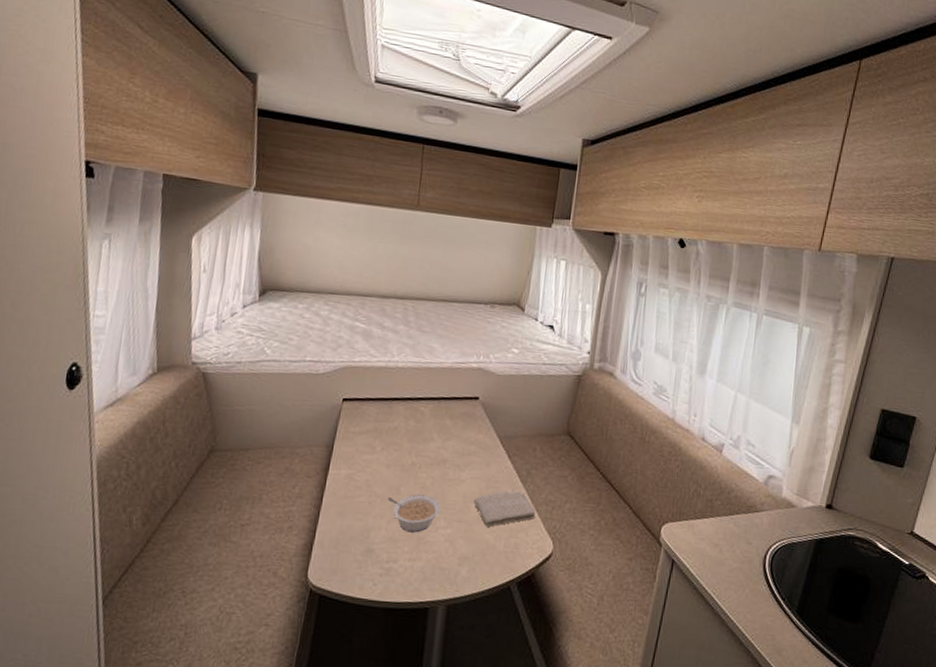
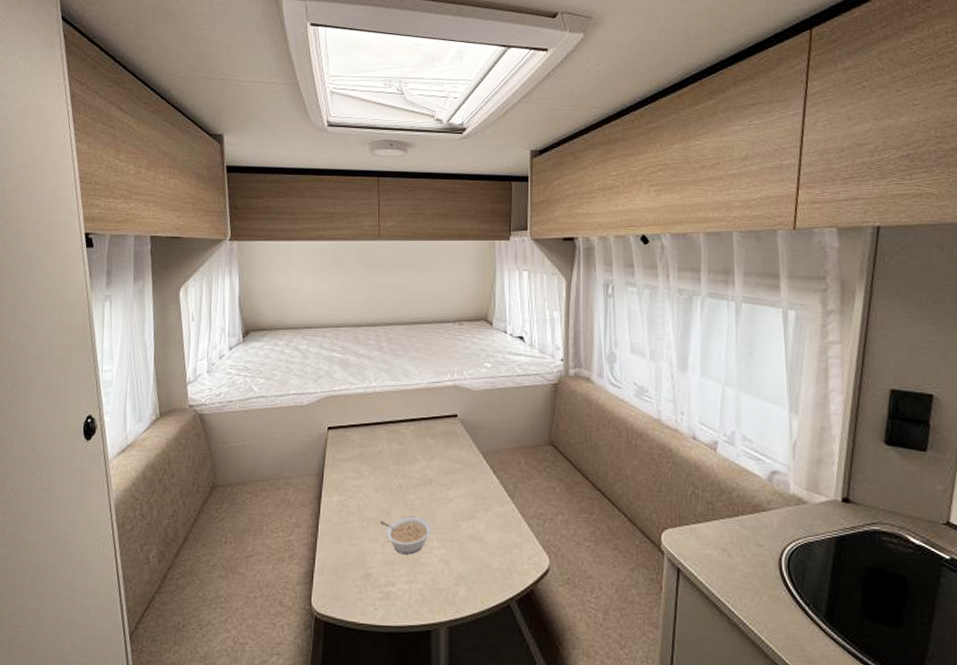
washcloth: present [473,491,536,527] -> none [463,506,528,544]

